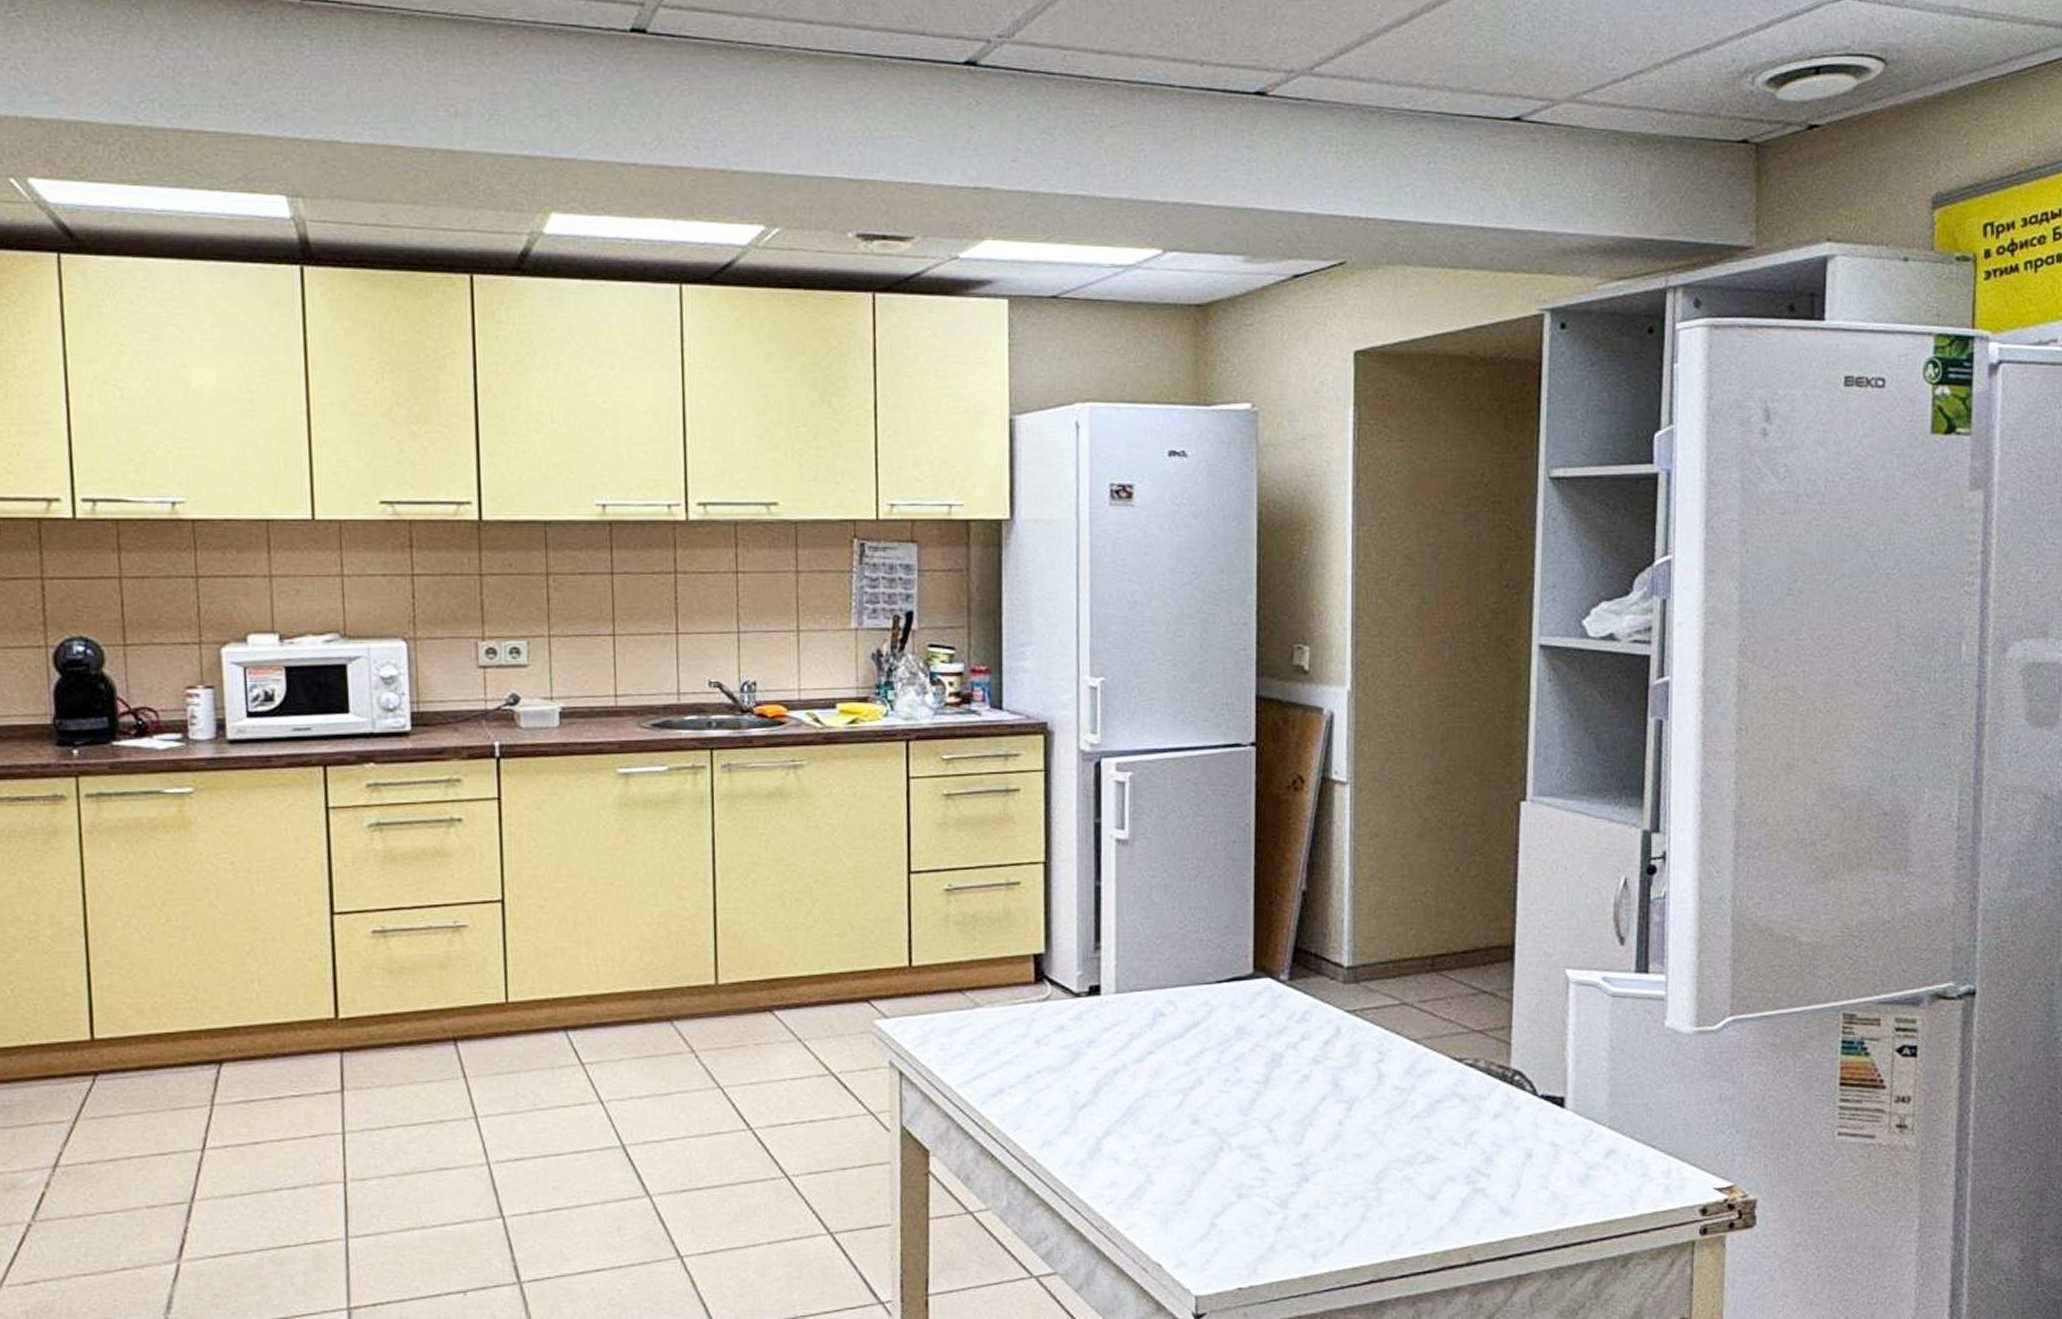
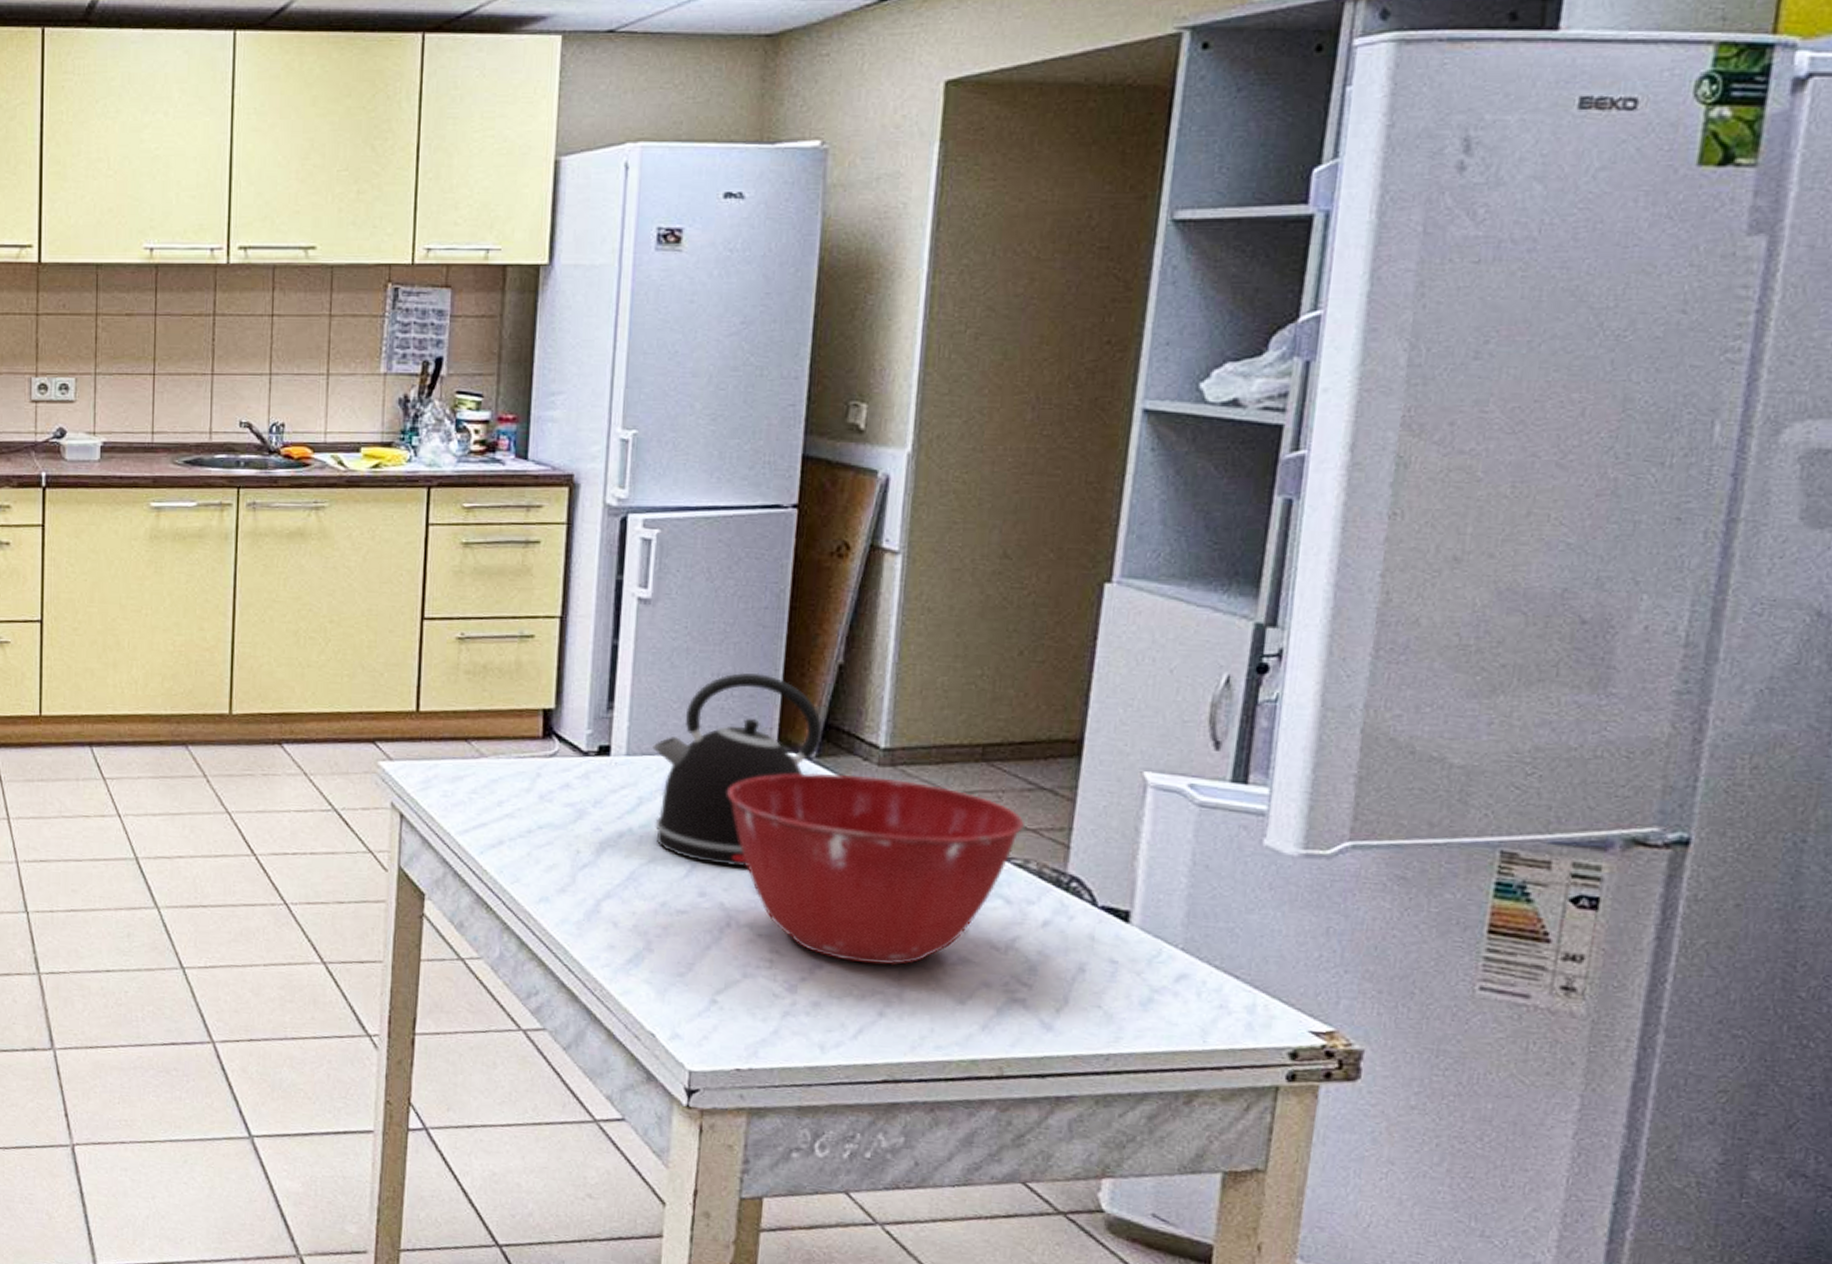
kettle: none [1140,904,1294,1092] -> present [652,672,824,867]
mixing bowl: none [1211,993,1472,1171] -> present [727,772,1024,966]

